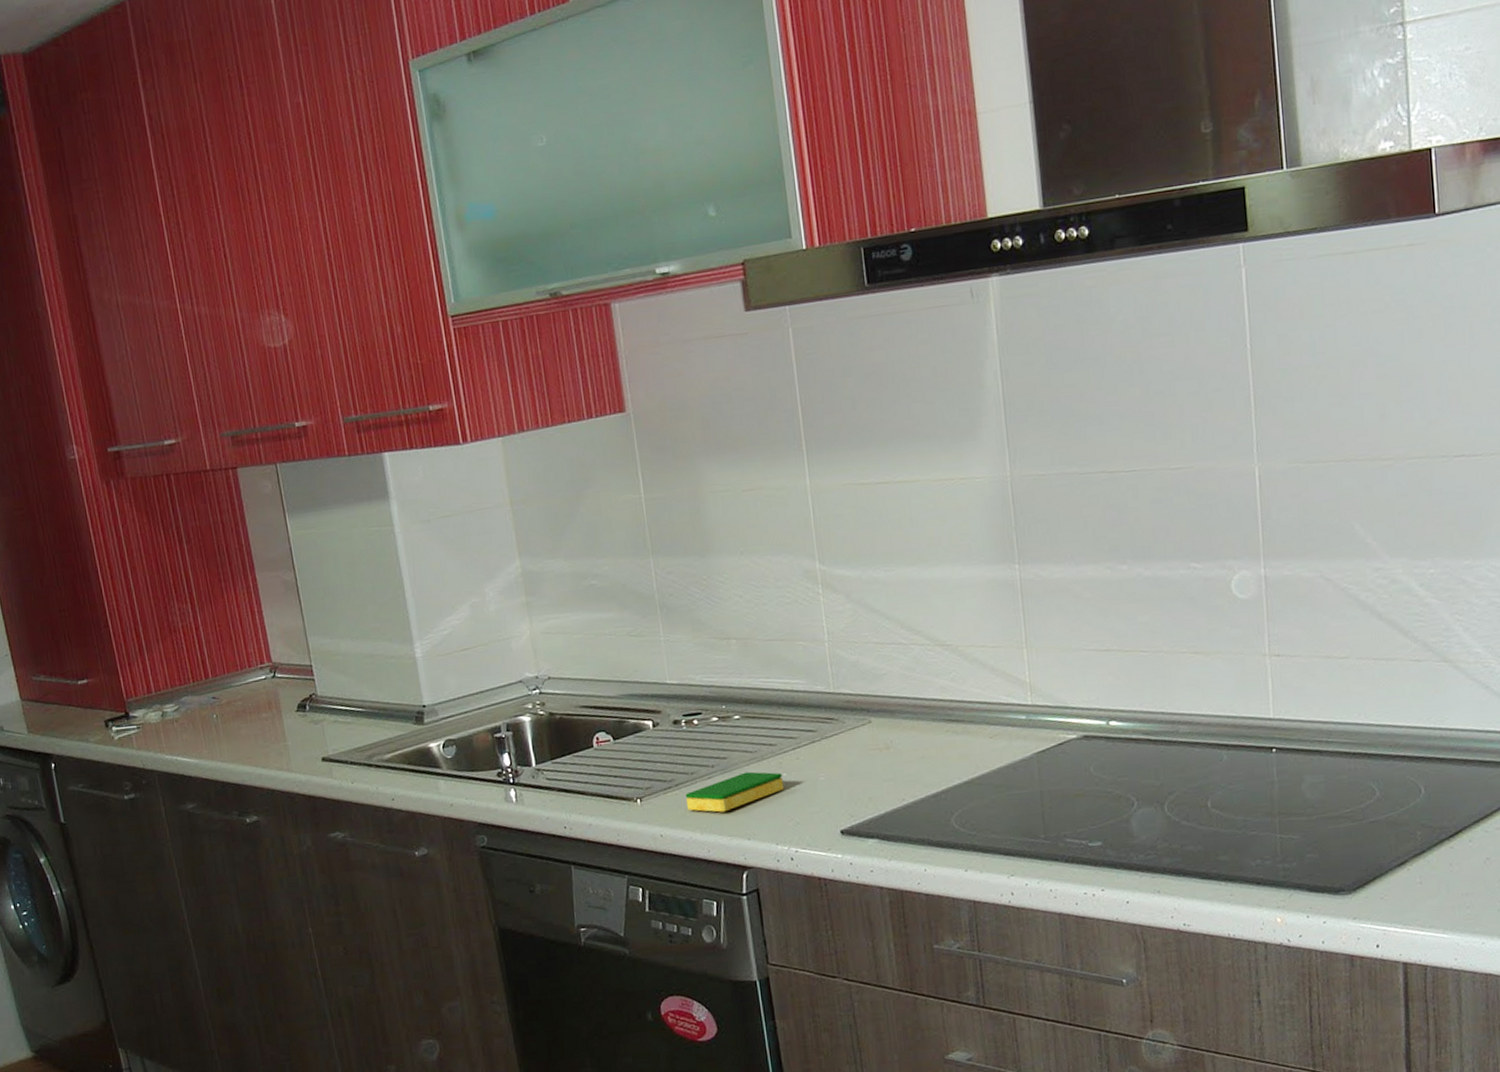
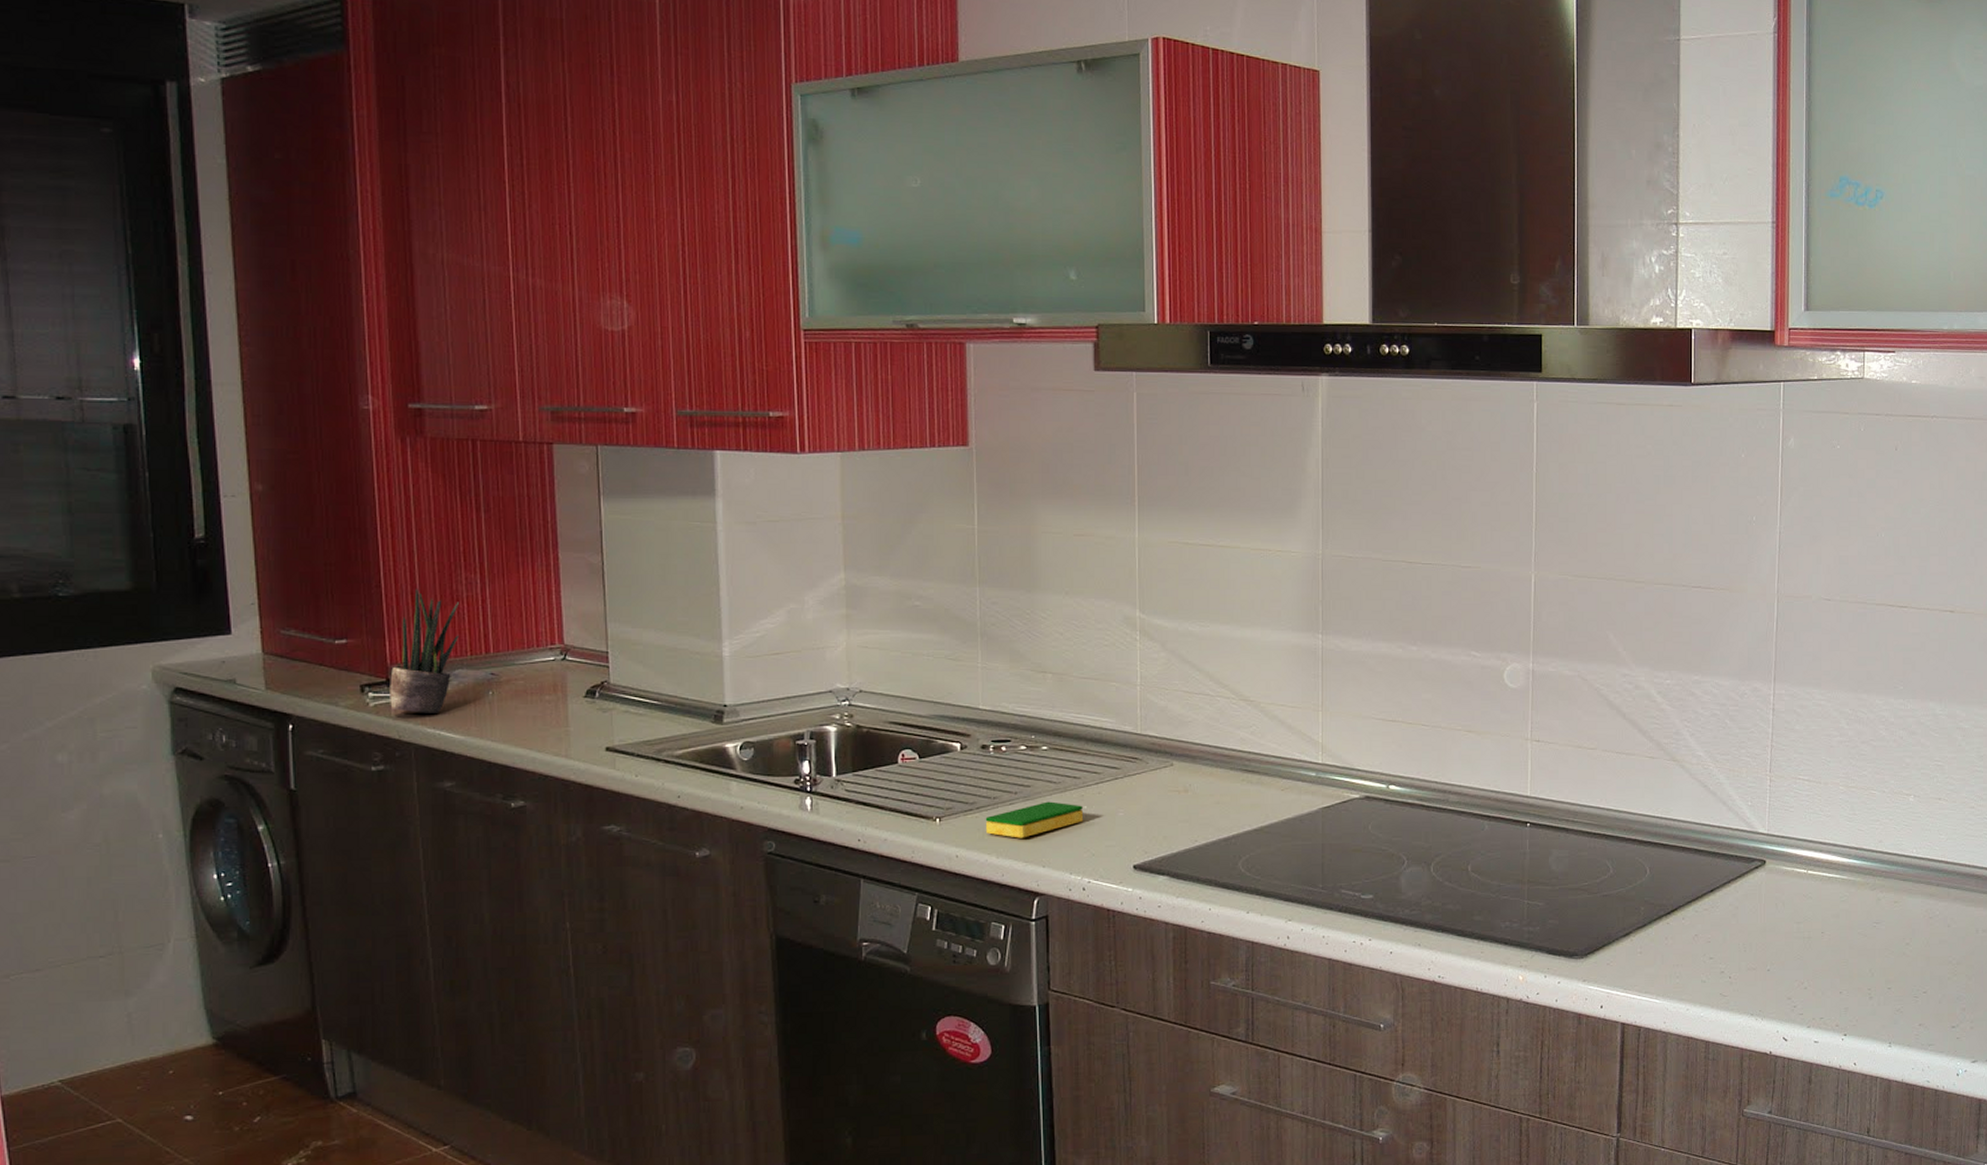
potted plant: none [128,623,181,742] -> present [390,588,459,713]

